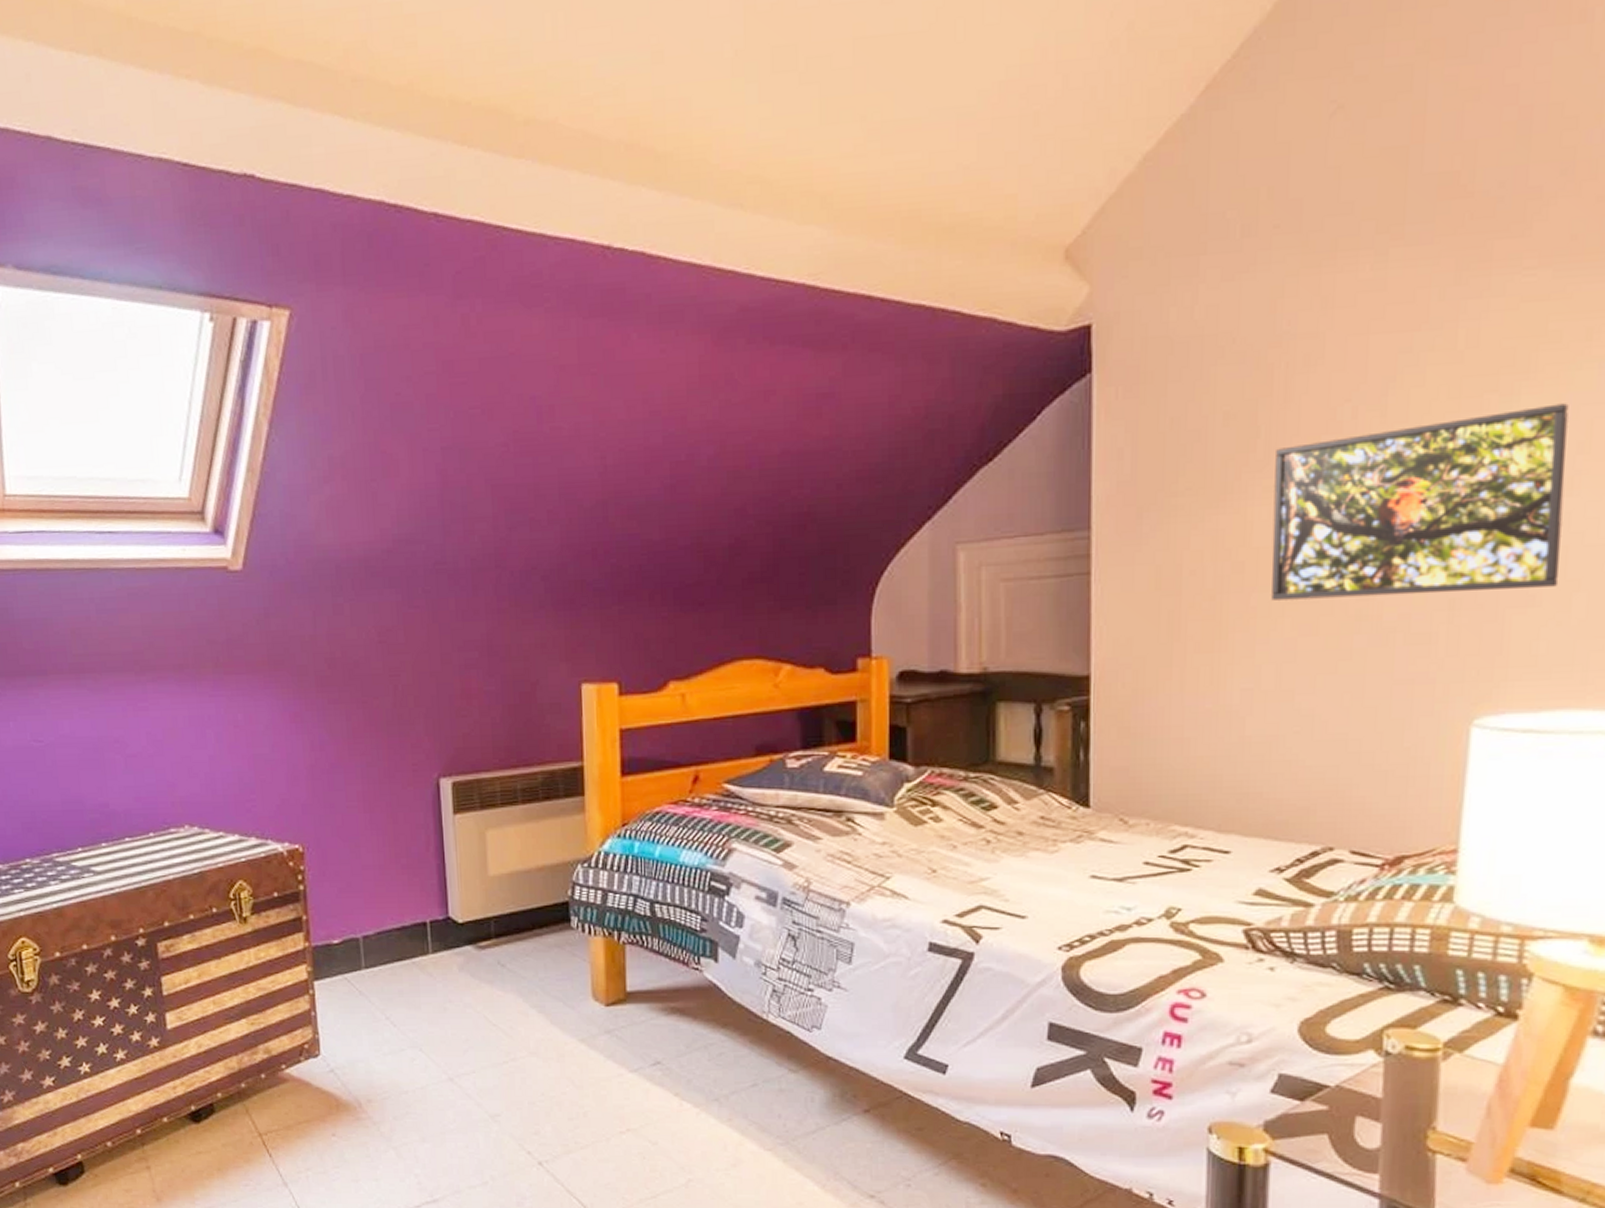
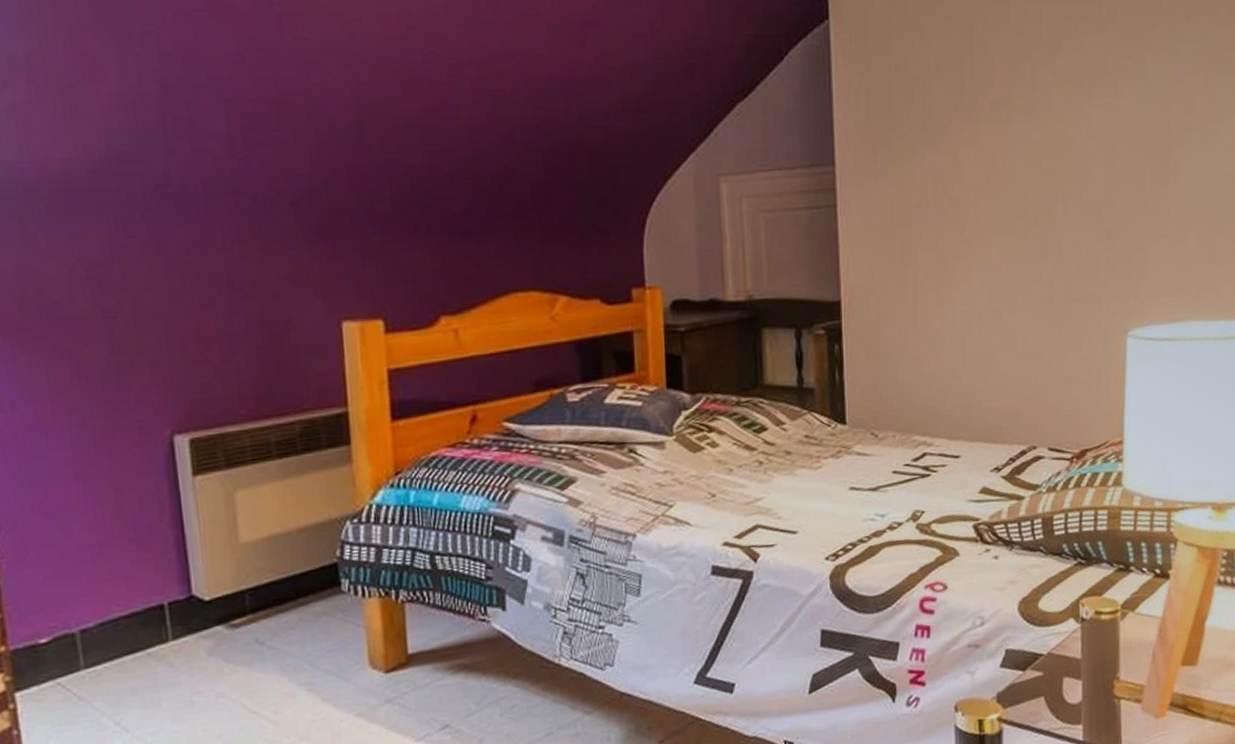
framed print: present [1271,403,1569,601] -> none [978,71,1179,231]

